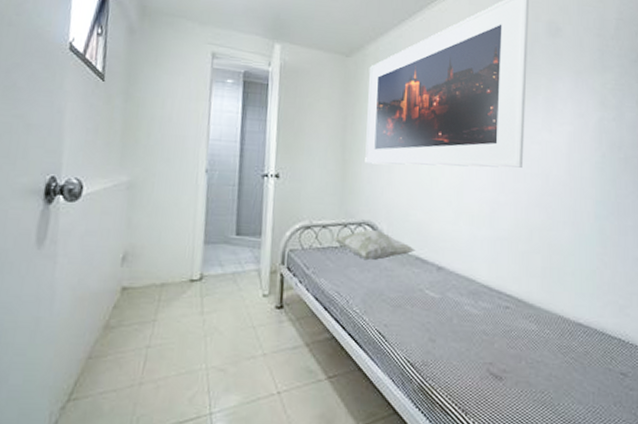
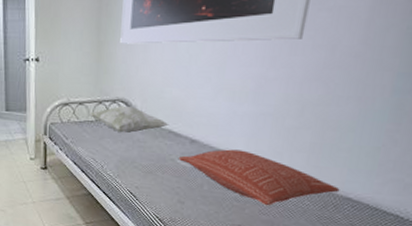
pillow: none [427,276,572,338] -> present [179,149,340,206]

